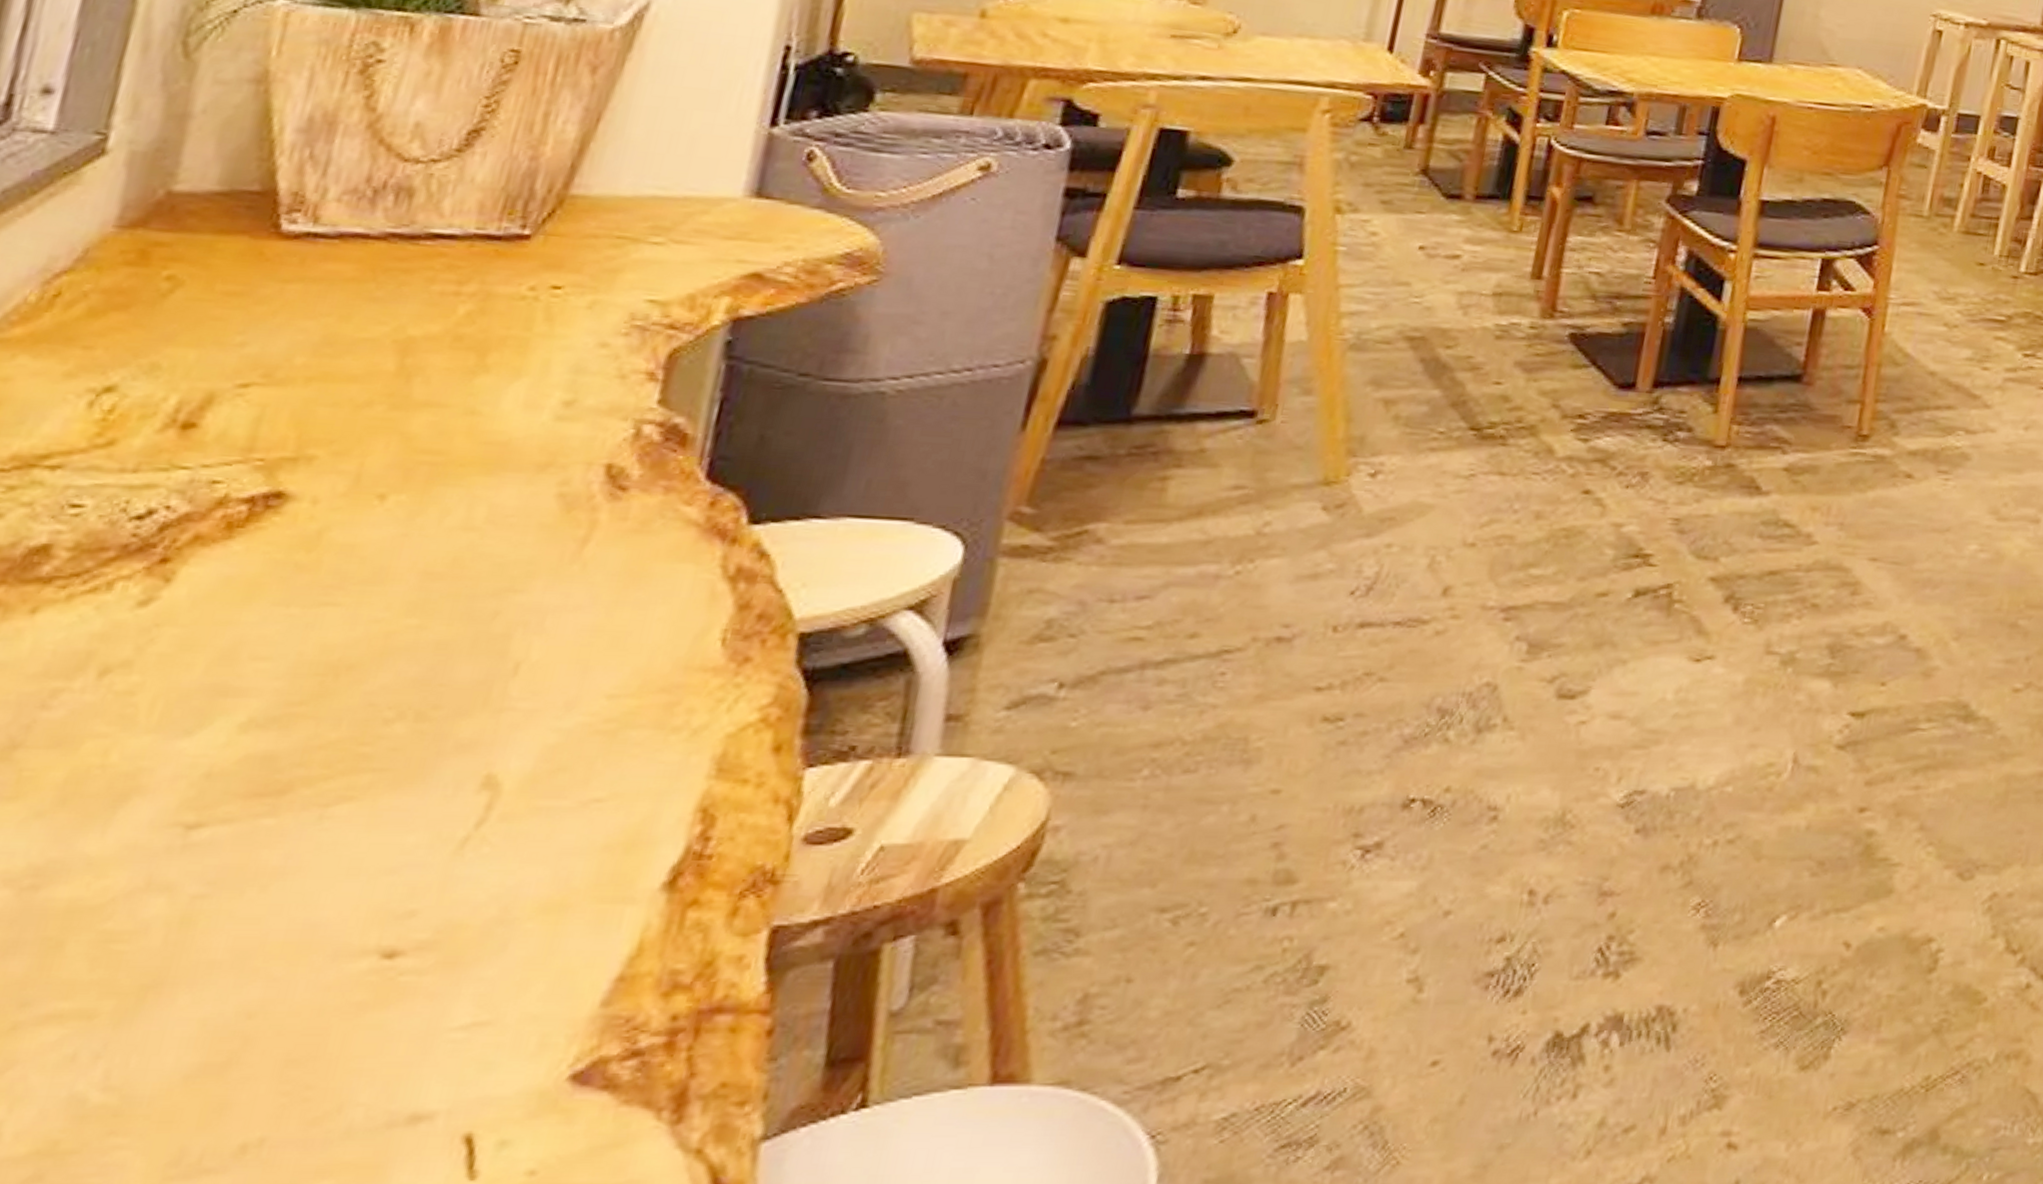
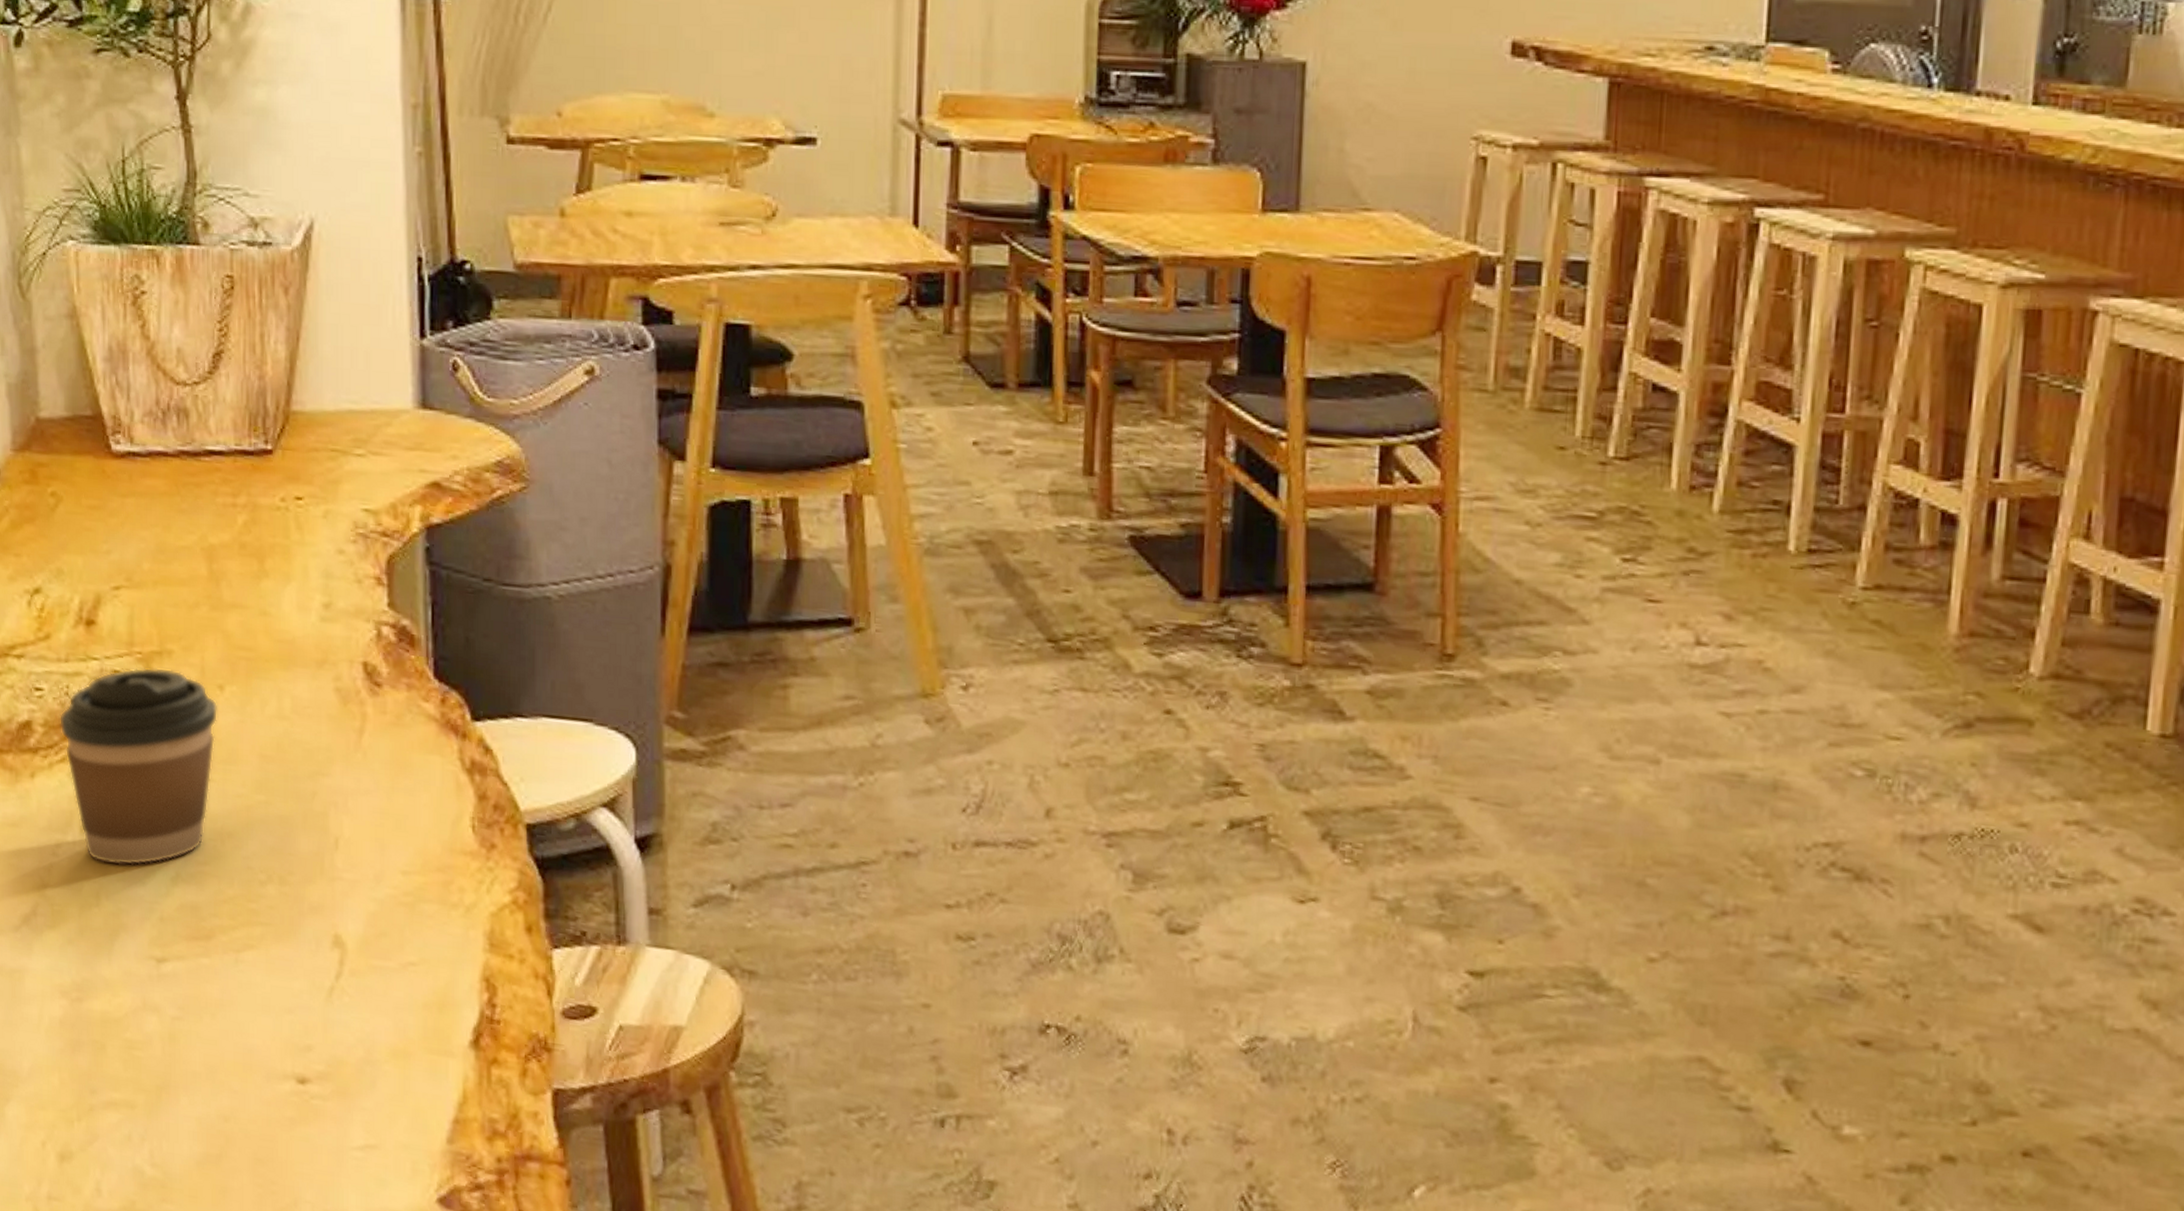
coffee cup: none [99,476,372,714] -> present [59,667,218,866]

